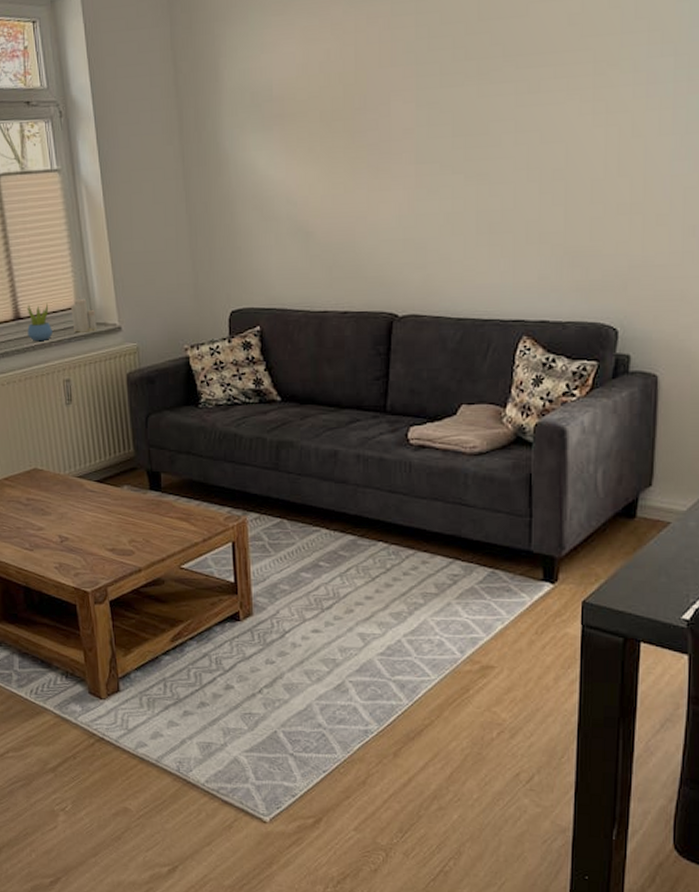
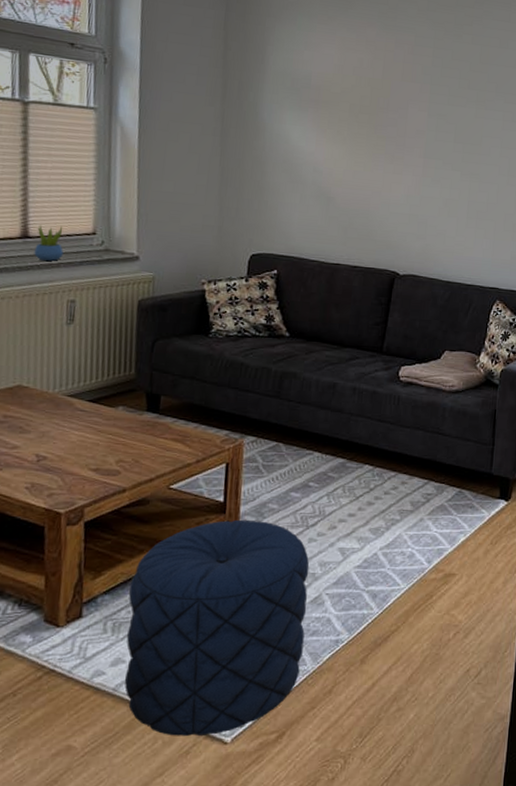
candle: present [70,297,97,333] -> none [87,224,114,259]
pouf: none [158,600,331,813] -> present [125,519,310,736]

